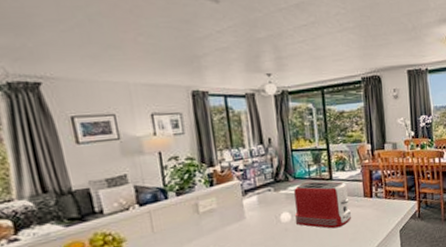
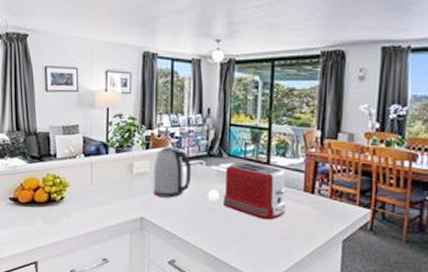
kettle: none [221,179,262,231] -> present [153,146,192,198]

